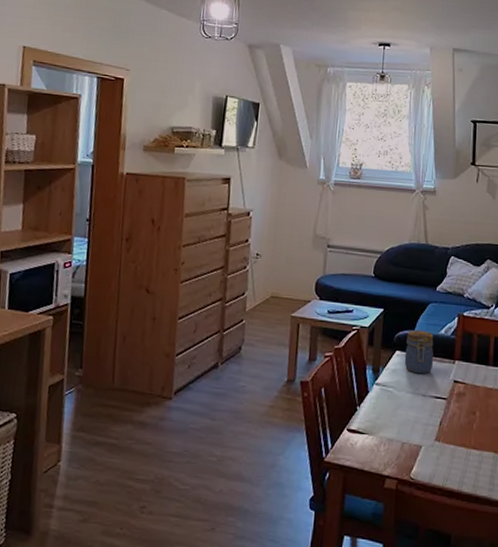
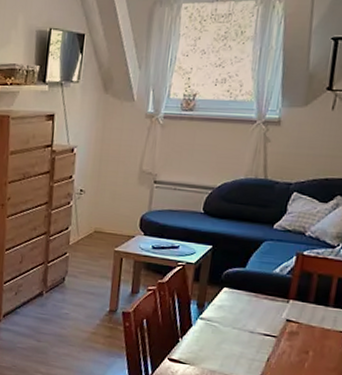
jar: present [404,330,434,374] -> none [231,268,267,312]

